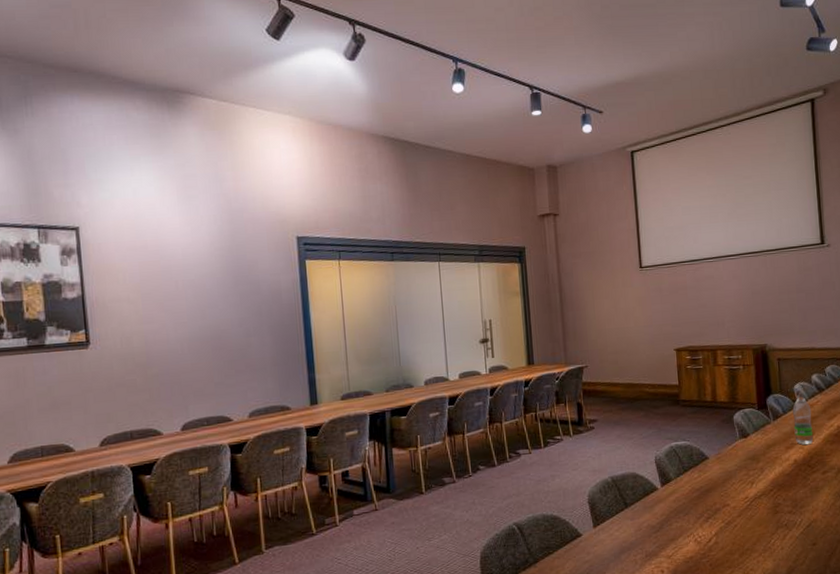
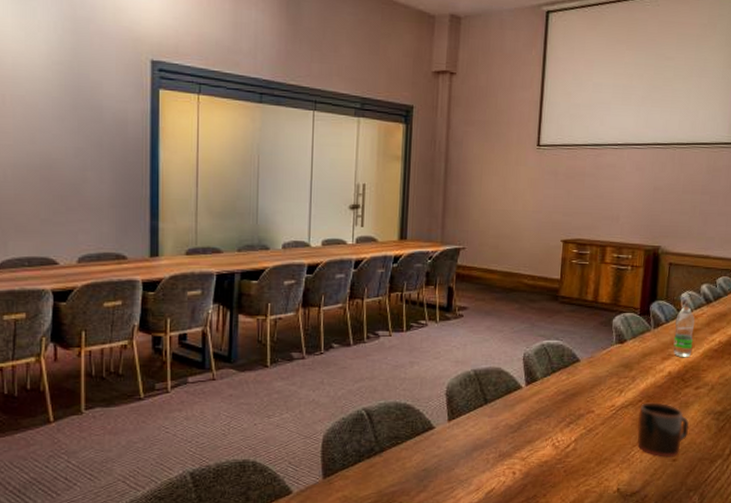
mug: none [772,490,824,542] -> present [637,402,689,457]

